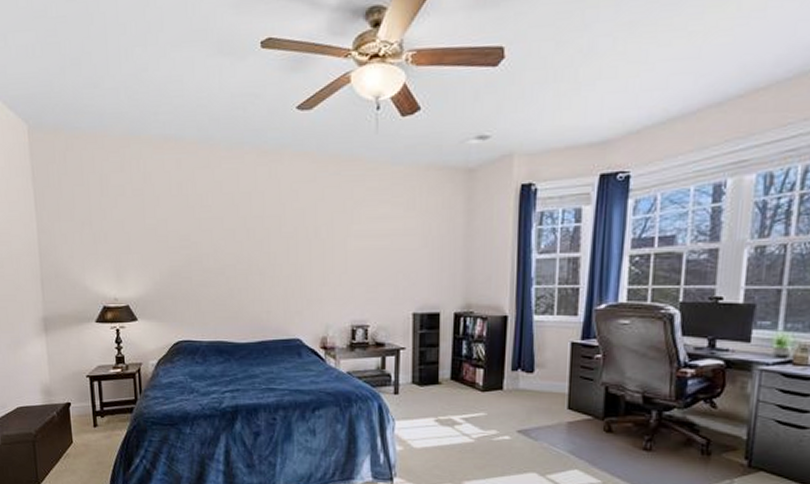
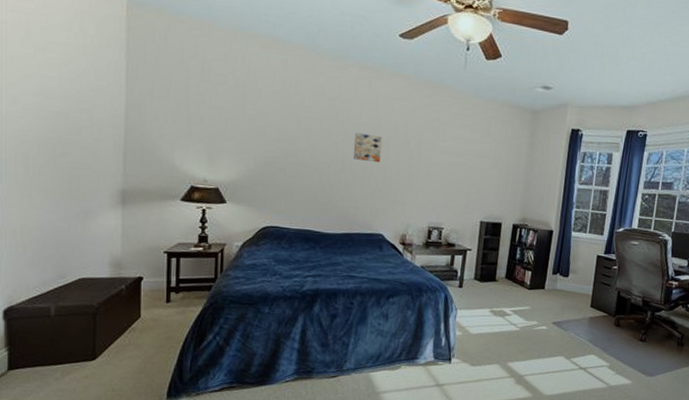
wall art: none [260,227,290,258] -> present [354,133,382,162]

